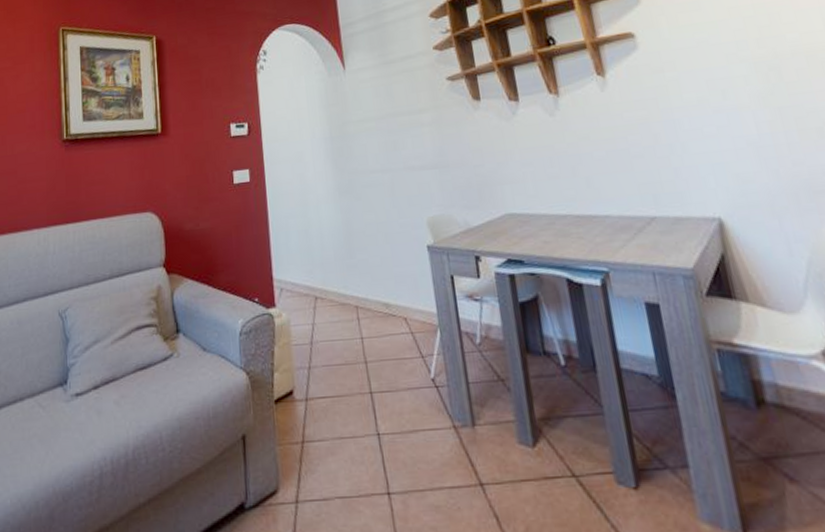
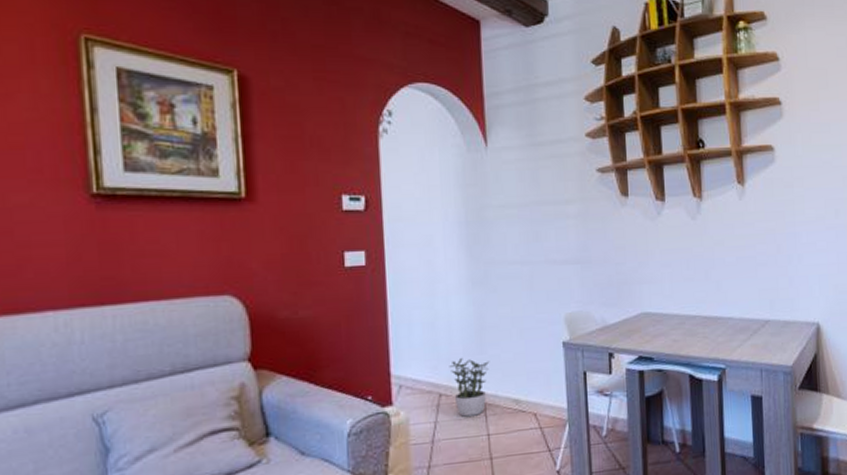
potted plant: none [322,263,359,320] -> present [449,358,490,417]

